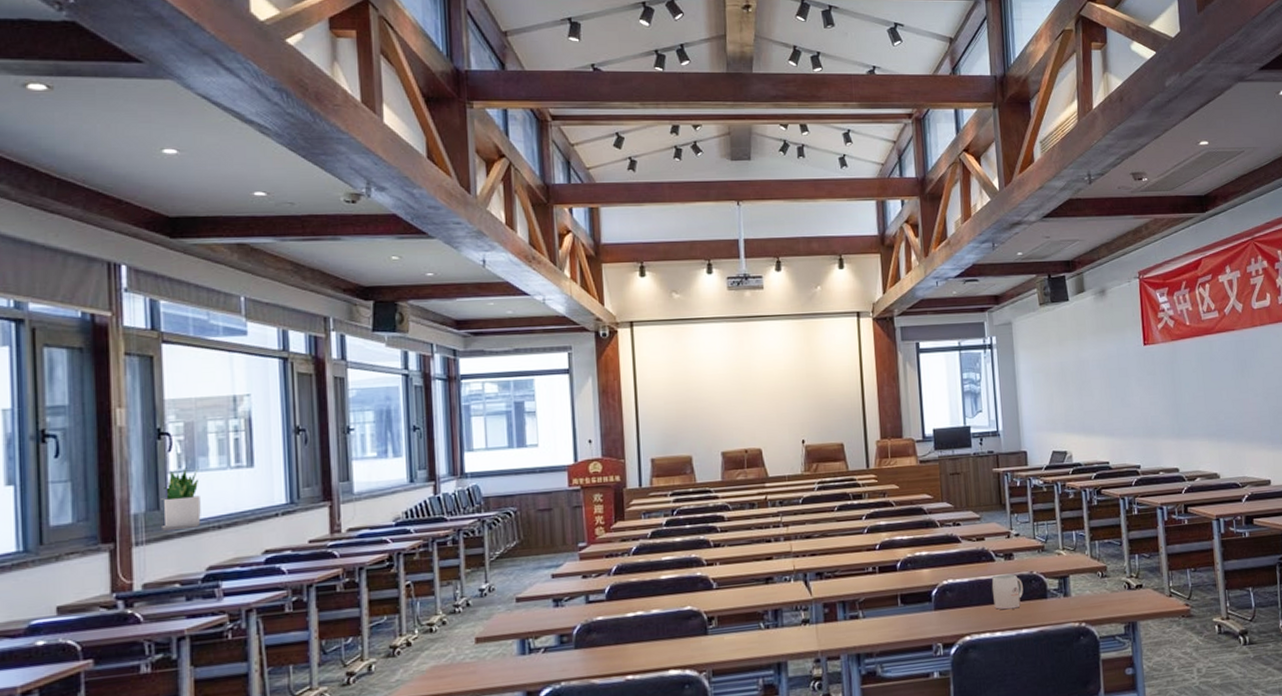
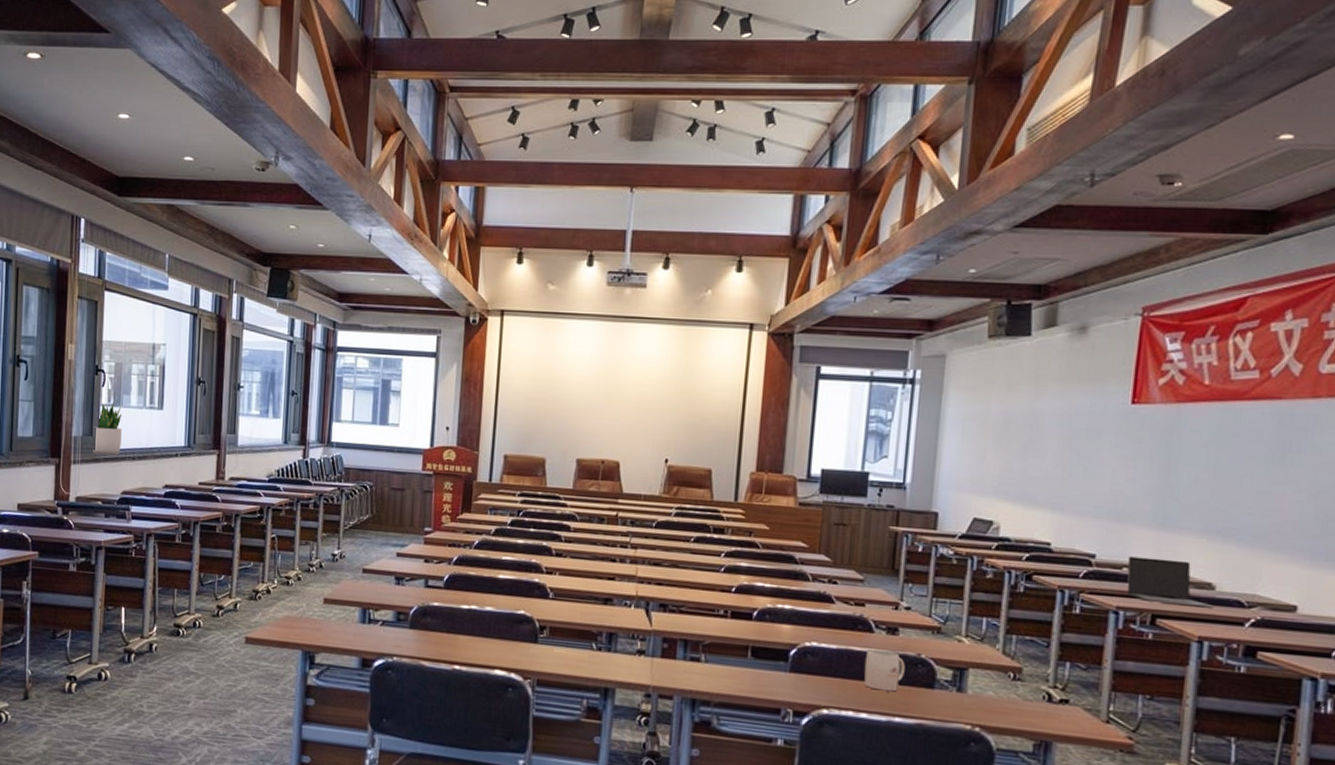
laptop: none [1161,459,1222,495] -> present [1126,556,1214,608]

